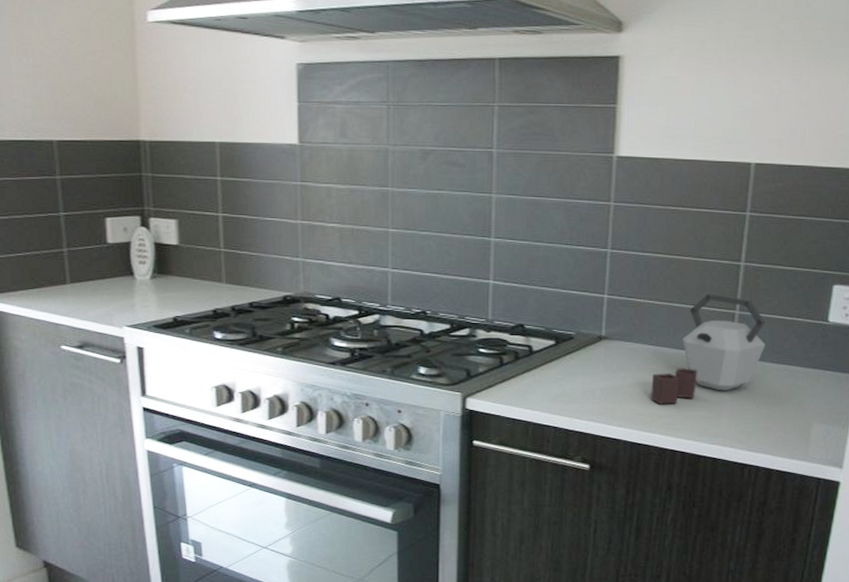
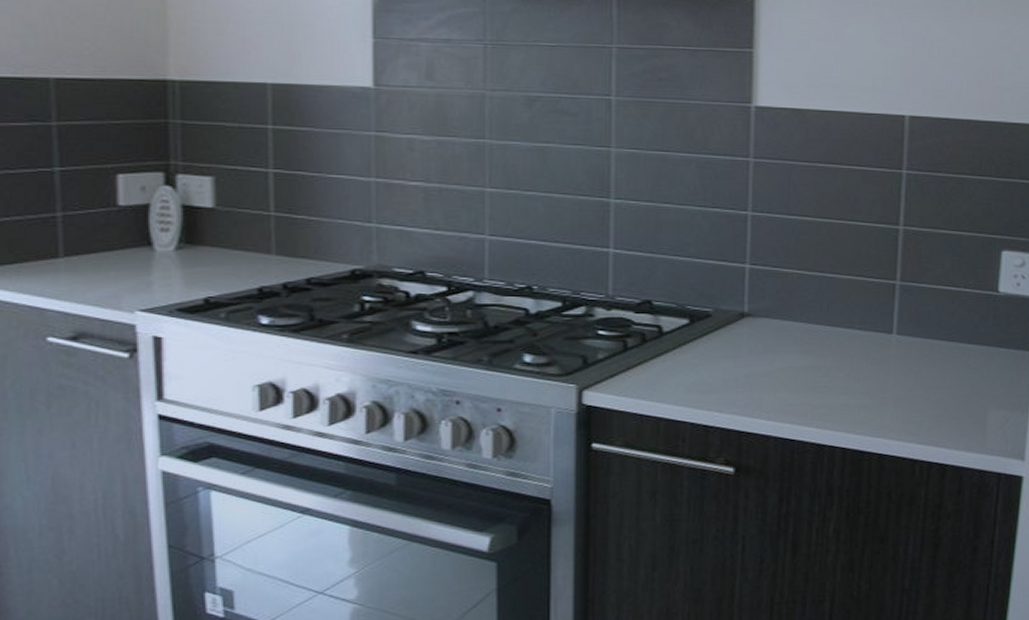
kettle: present [651,293,766,404] -> none [804,261,932,392]

